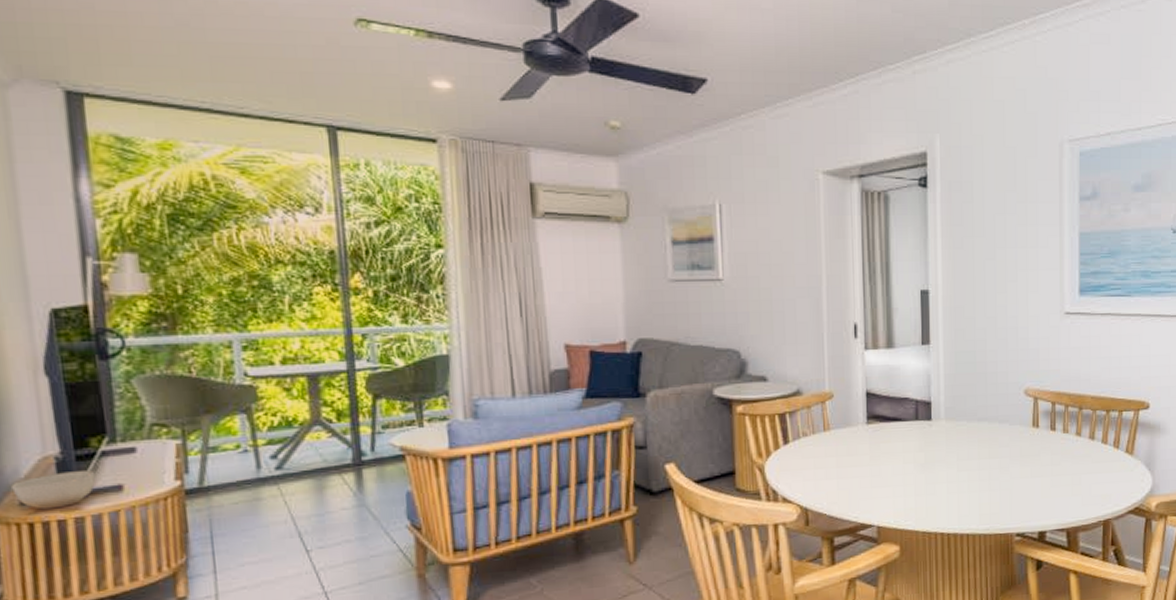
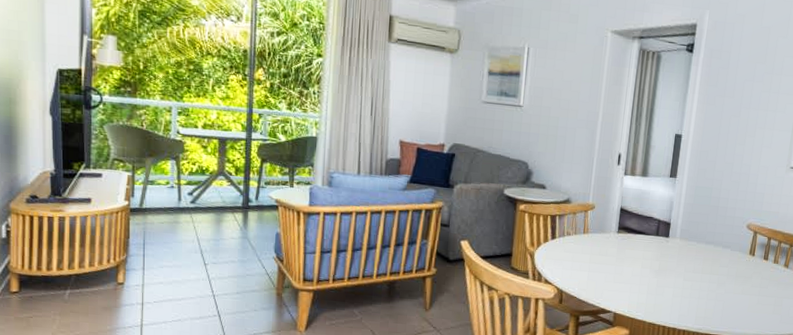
bowl: present [11,469,96,510] -> none [22,184,75,209]

